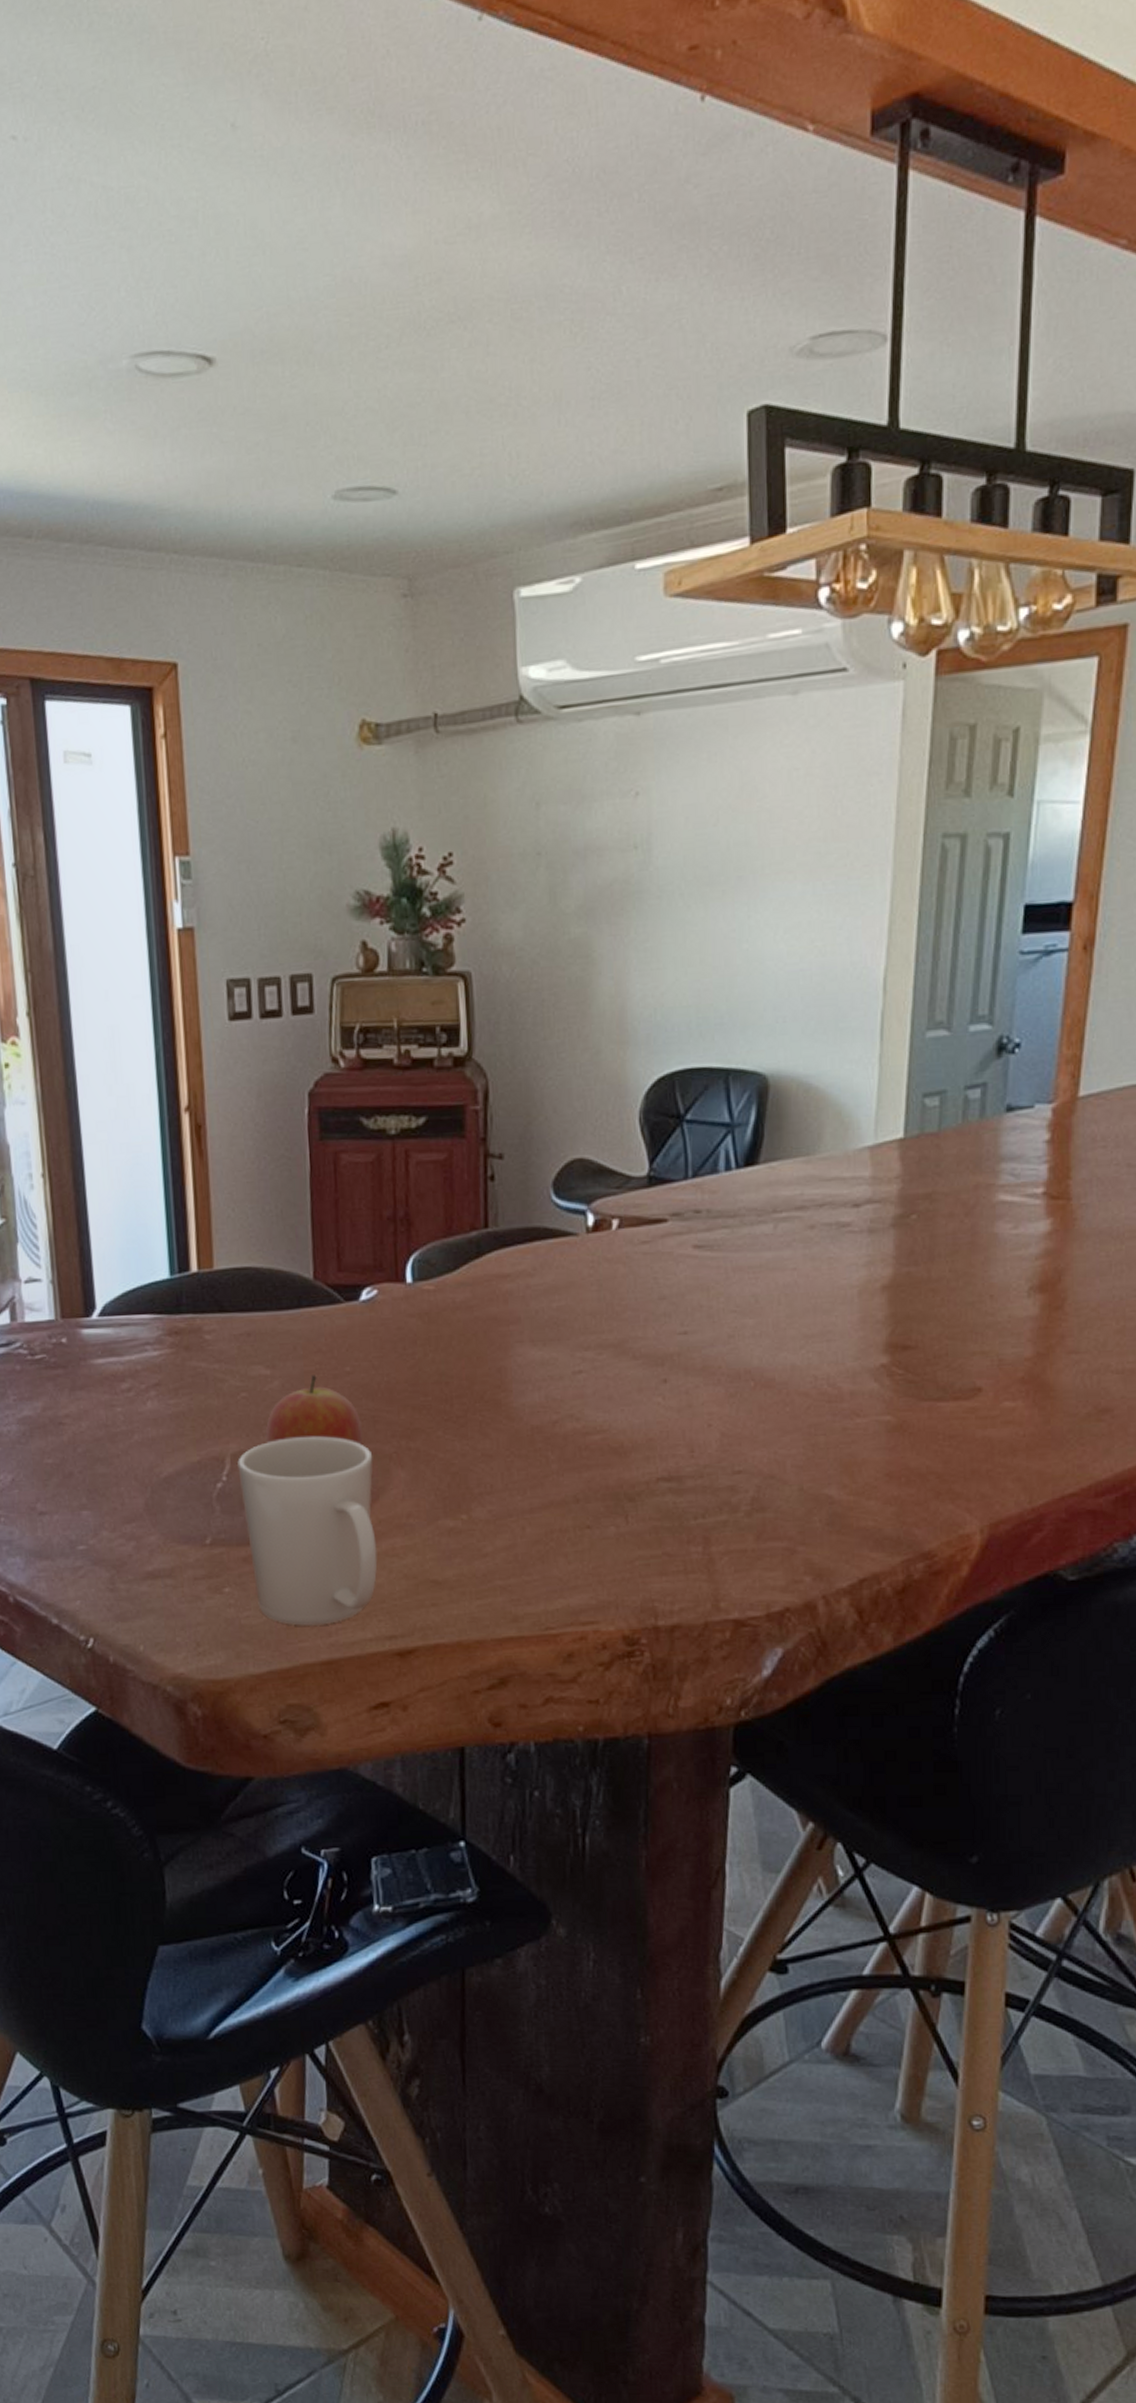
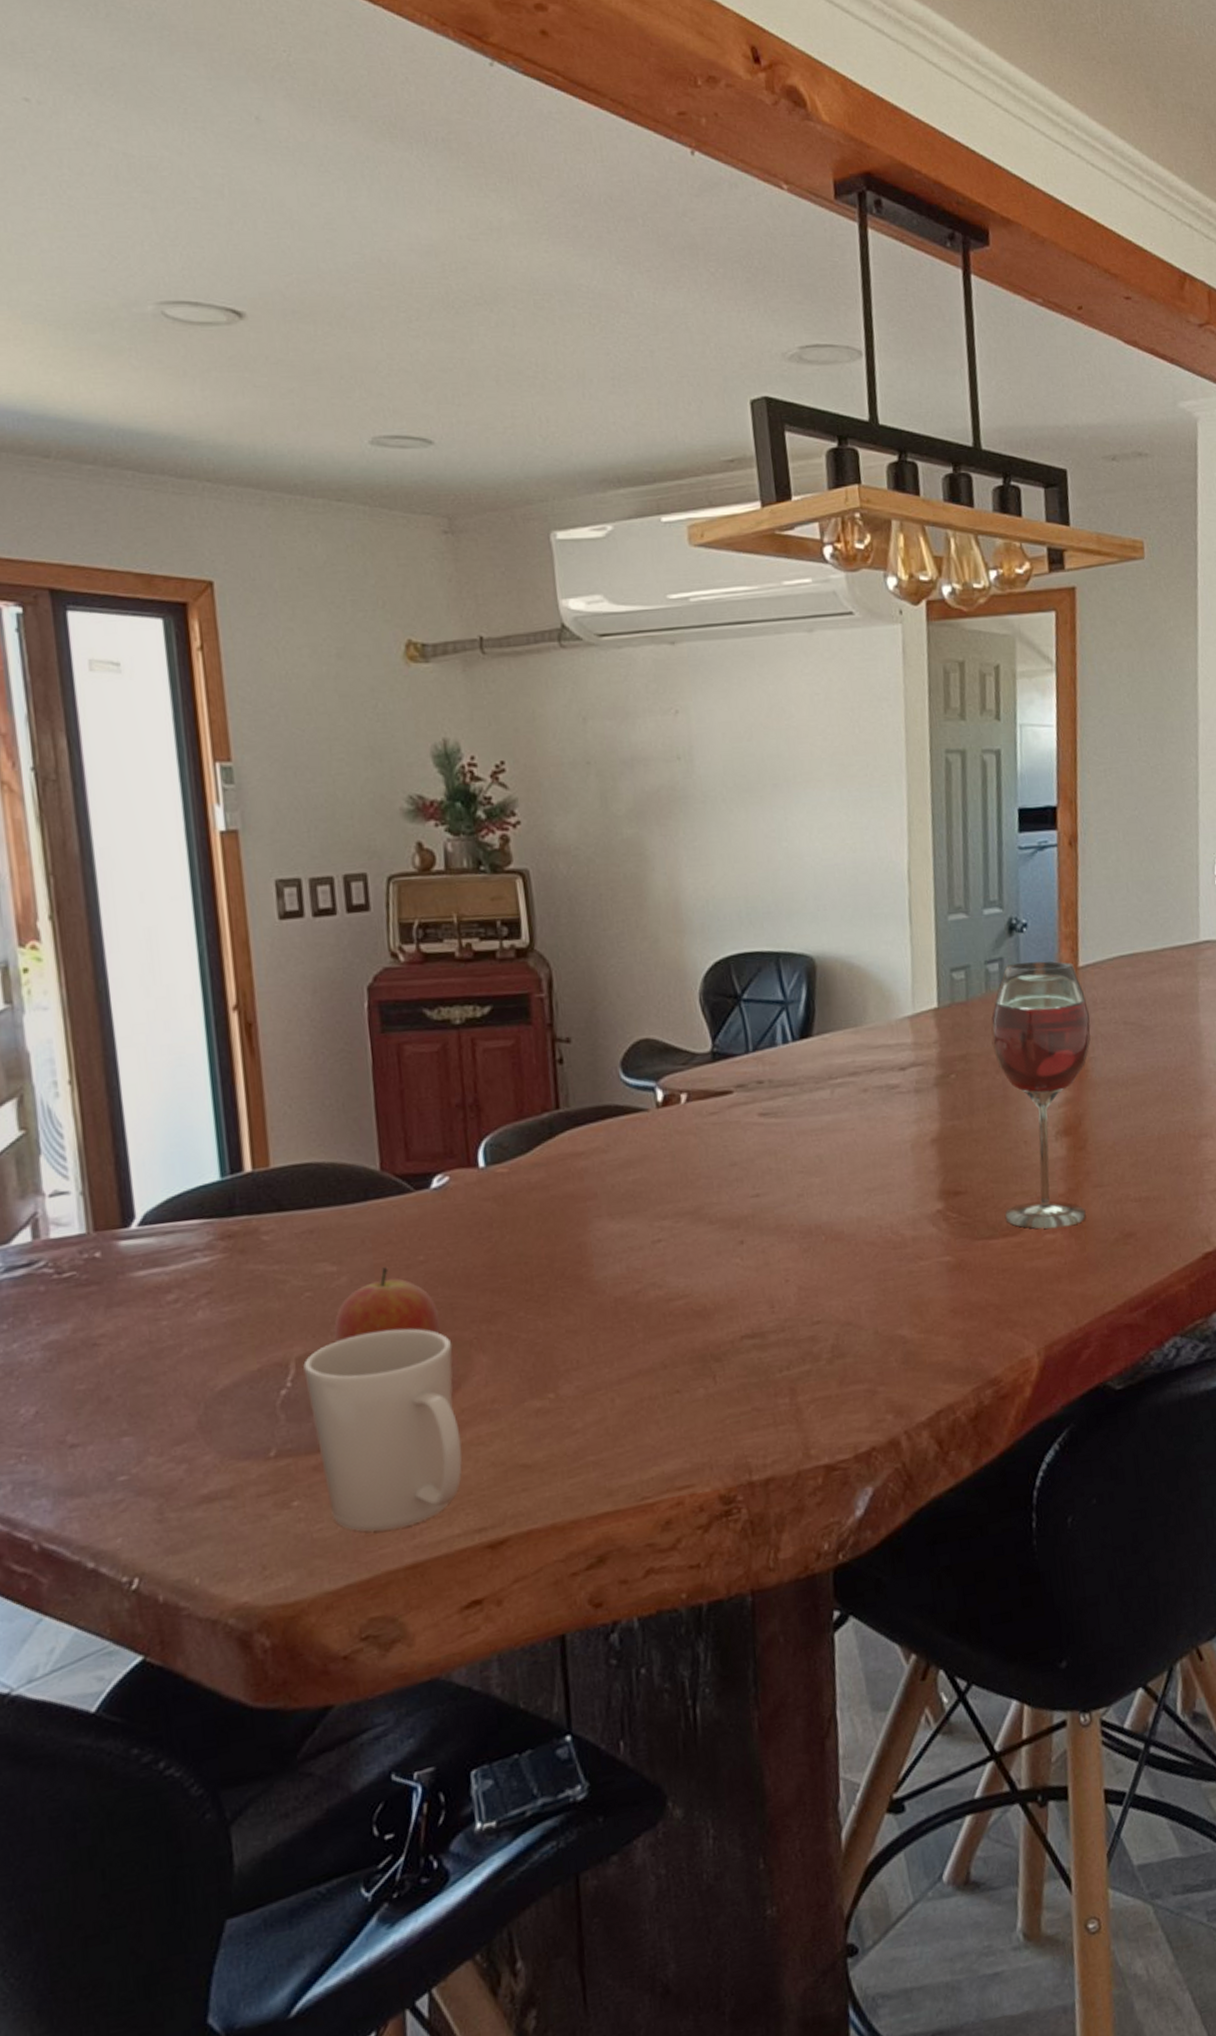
wineglass: none [958,1088,1086,1396] -> present [991,961,1091,1229]

